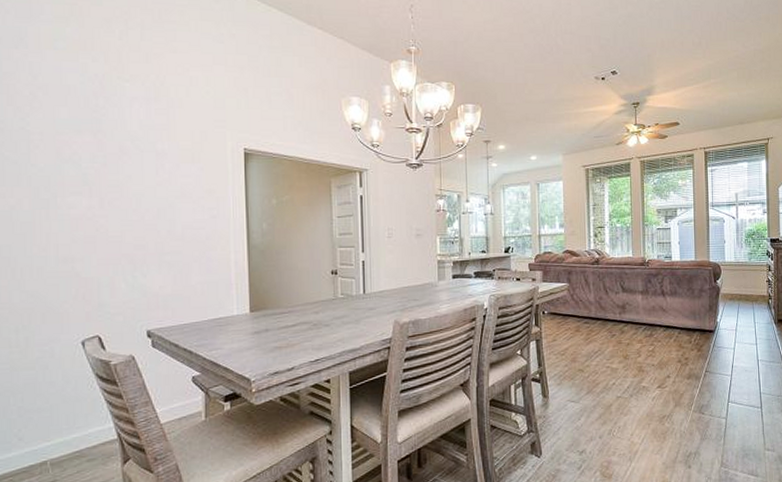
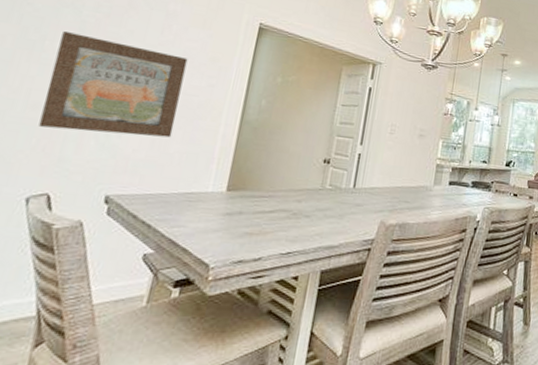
wall art: none [70,186,190,277] -> present [38,31,188,138]

